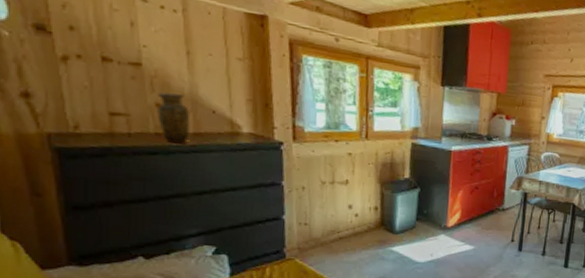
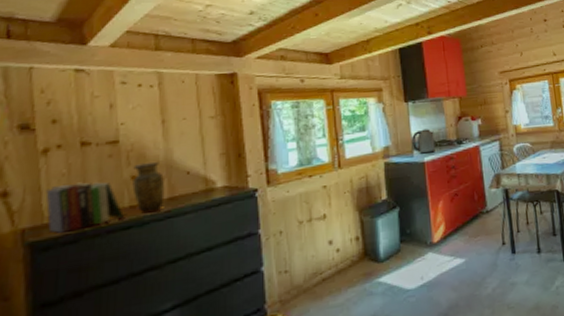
books: none [69,97,149,146] -> present [46,182,124,233]
kettle: none [442,118,466,144] -> present [412,129,435,155]

